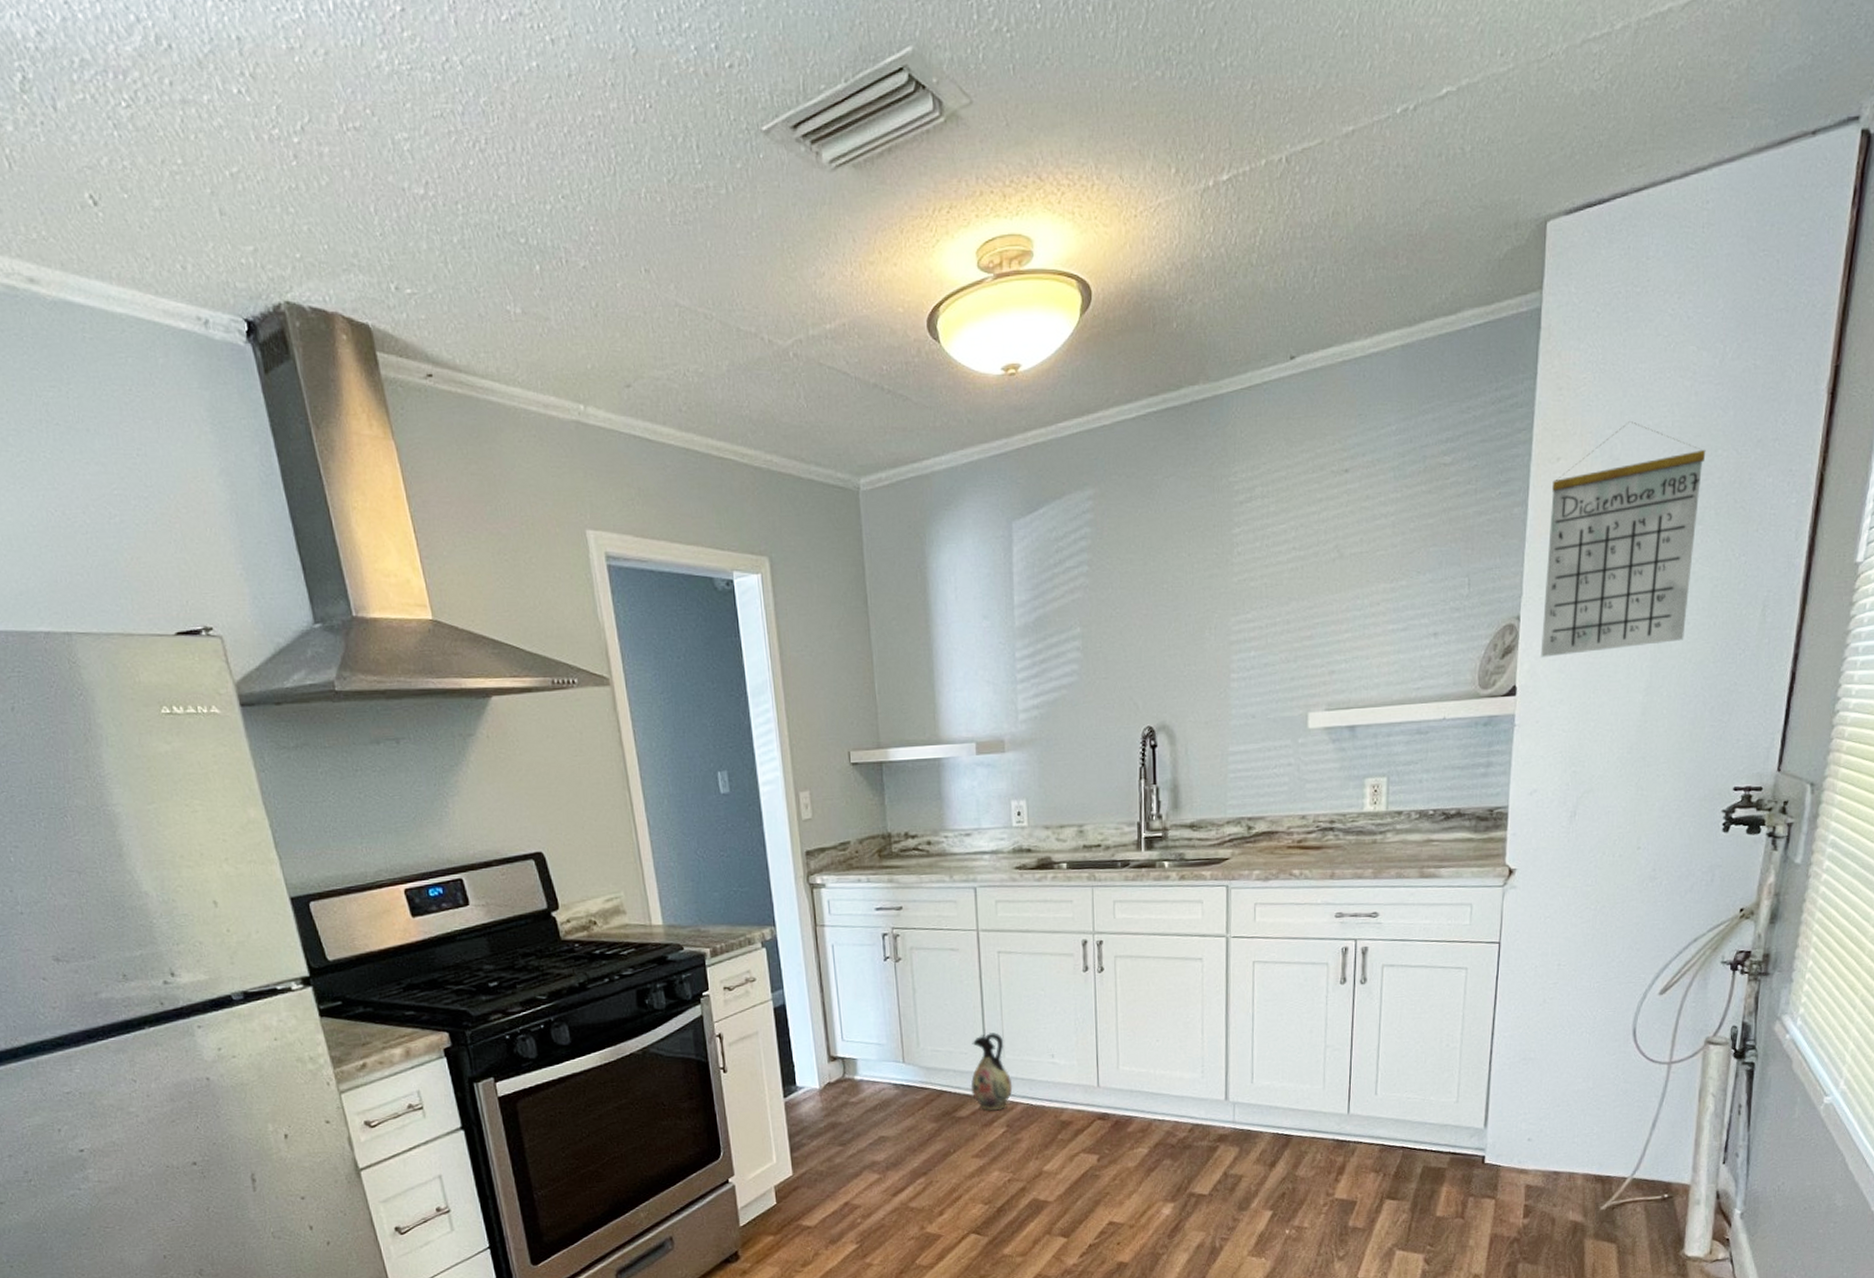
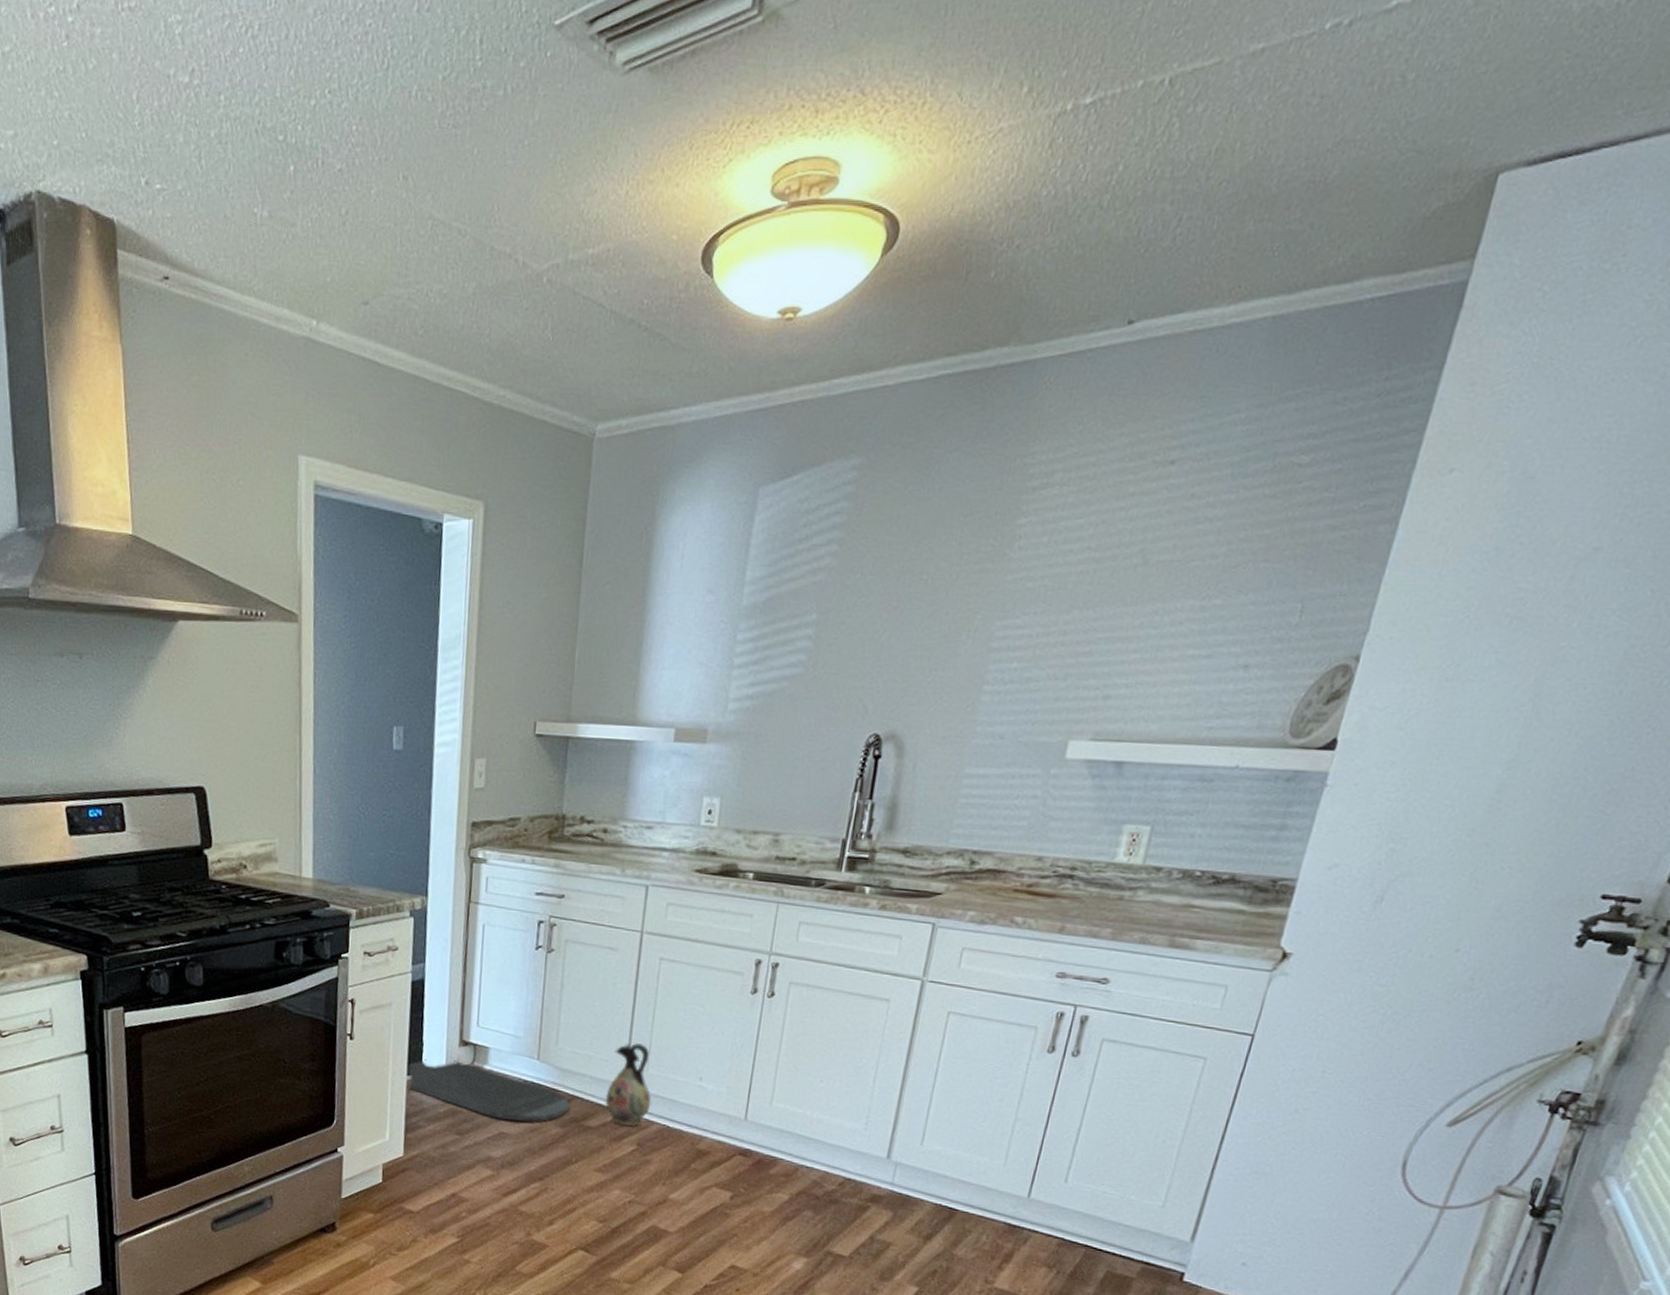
door mat: none [784,1076,939,1125] -> present [408,1059,570,1122]
calendar: present [1541,421,1706,657] -> none [1377,431,1657,710]

